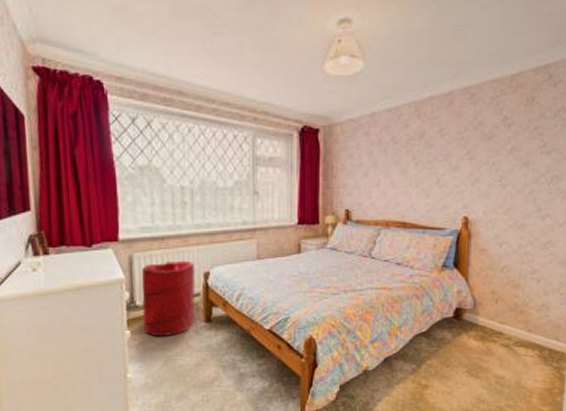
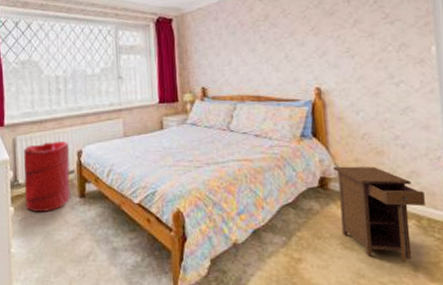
nightstand: none [469,298,550,389] -> present [333,166,425,263]

